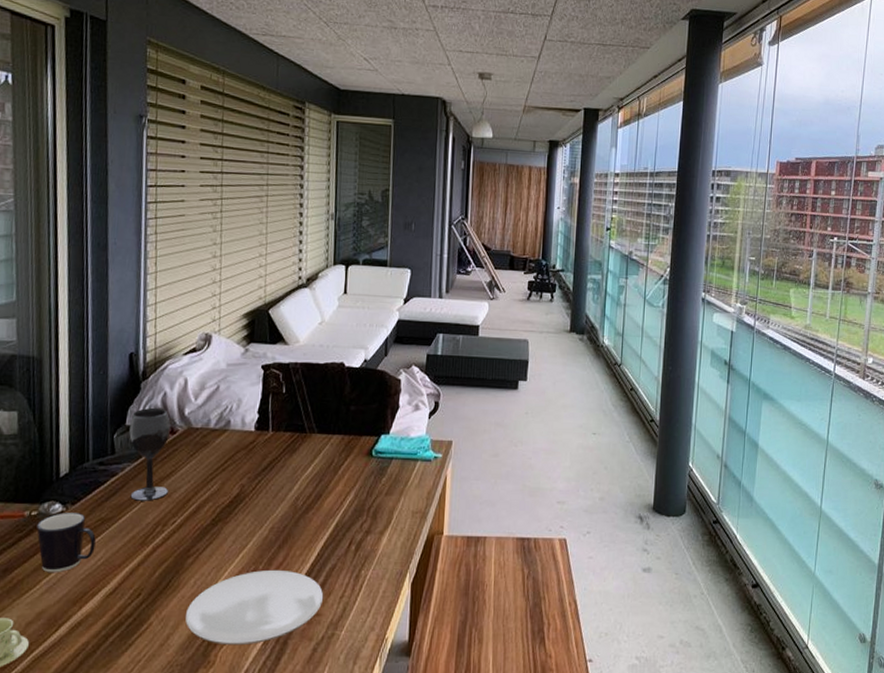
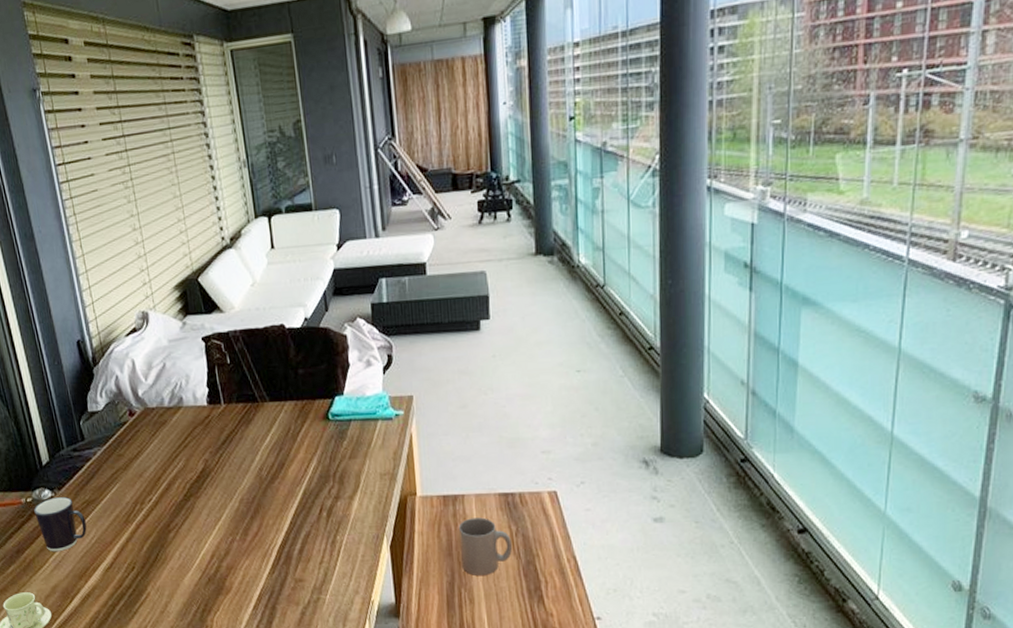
wine glass: present [129,407,170,501] -> none [91,391,139,482]
plate: present [185,569,324,646] -> none [177,539,304,612]
cup: none [476,559,523,617] -> present [458,517,512,576]

